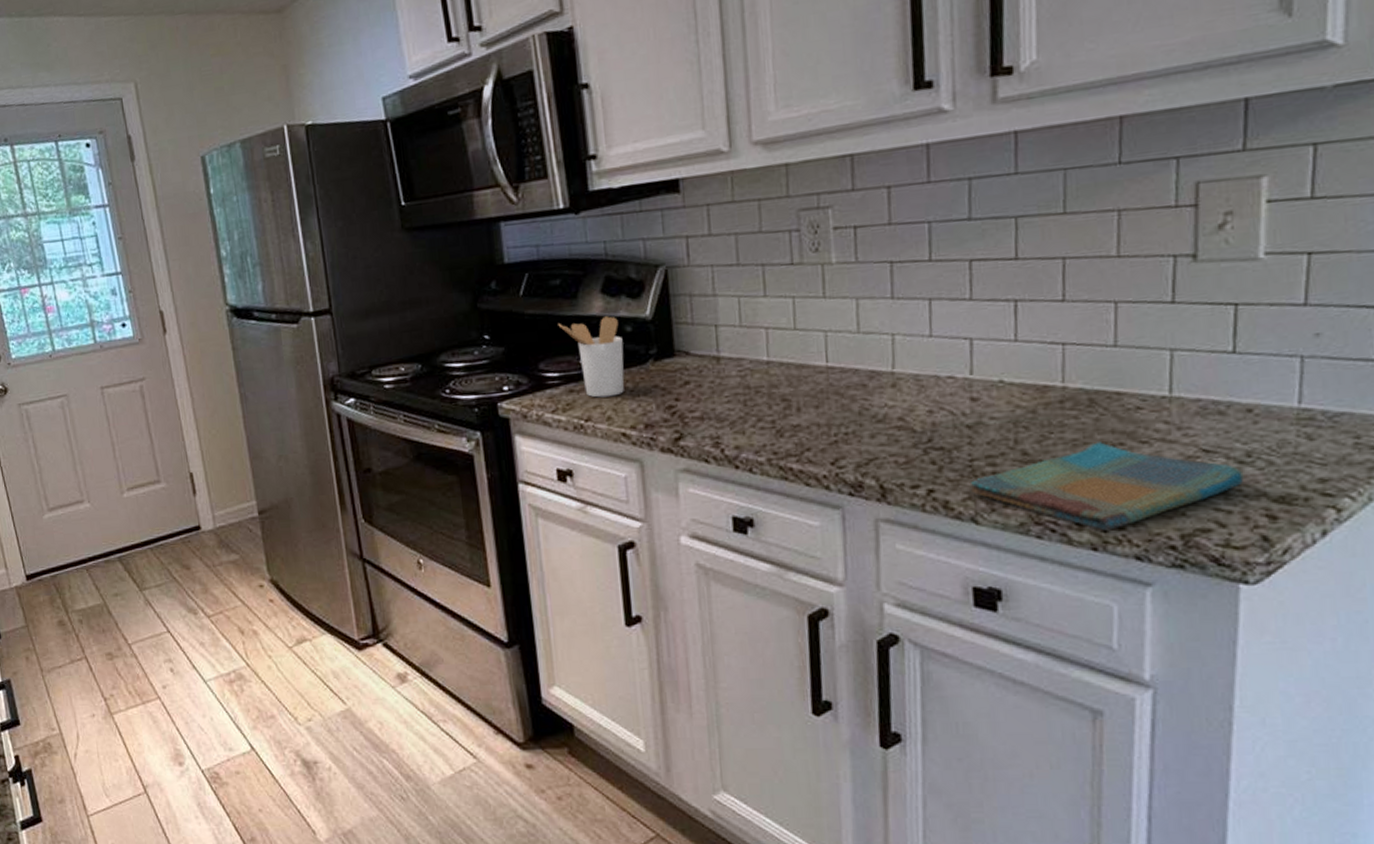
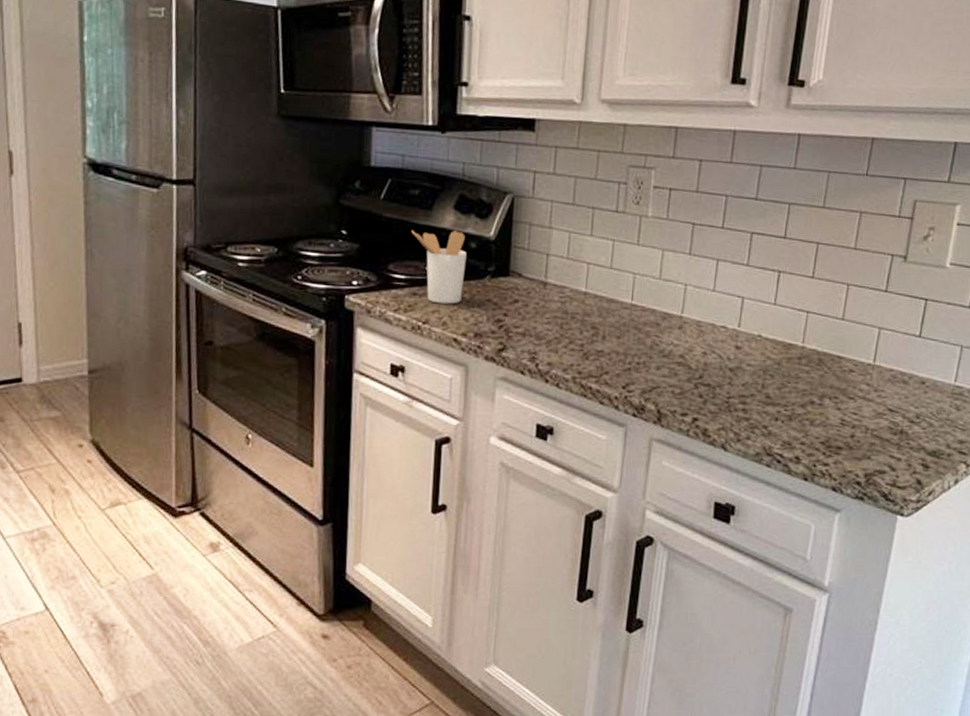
dish towel: present [970,442,1244,531] -> none [724,394,913,466]

